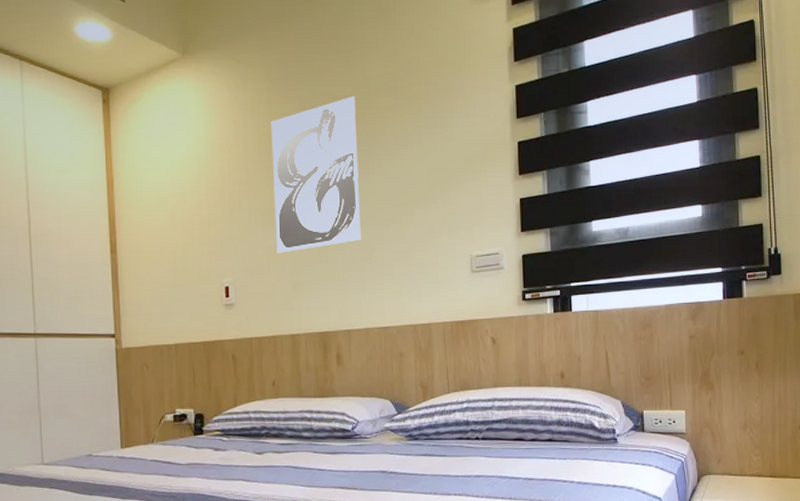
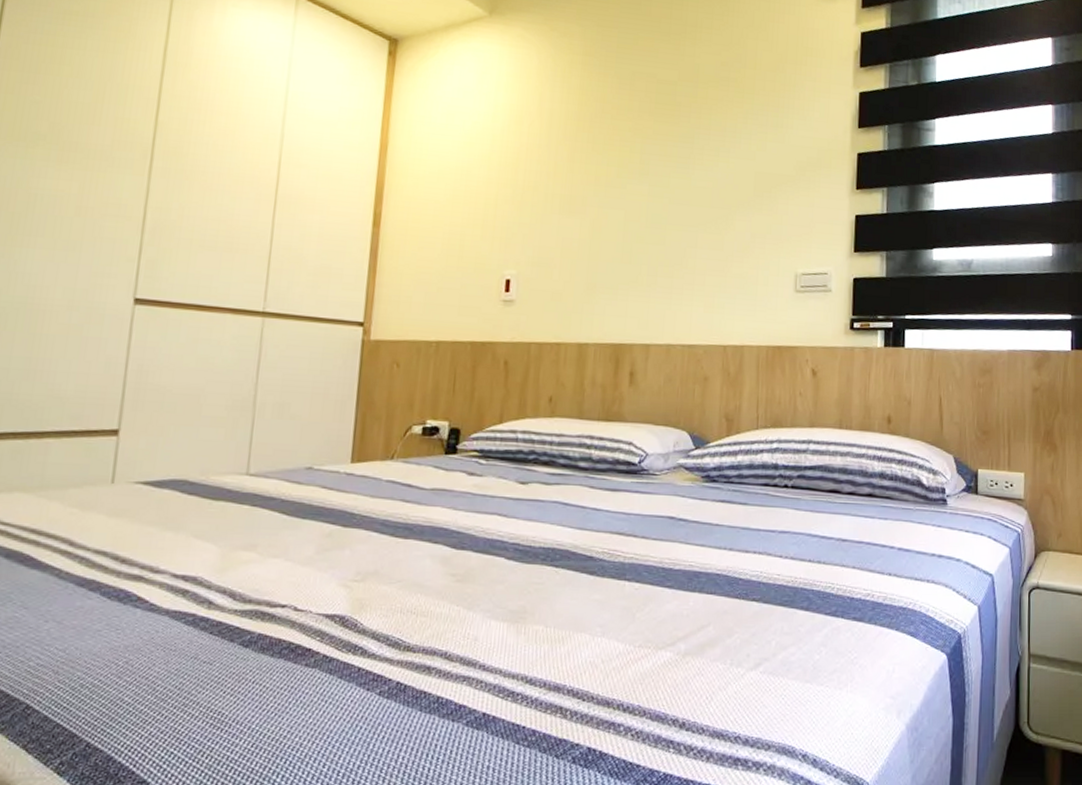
wall art: present [271,95,361,253] -> none [572,81,681,248]

